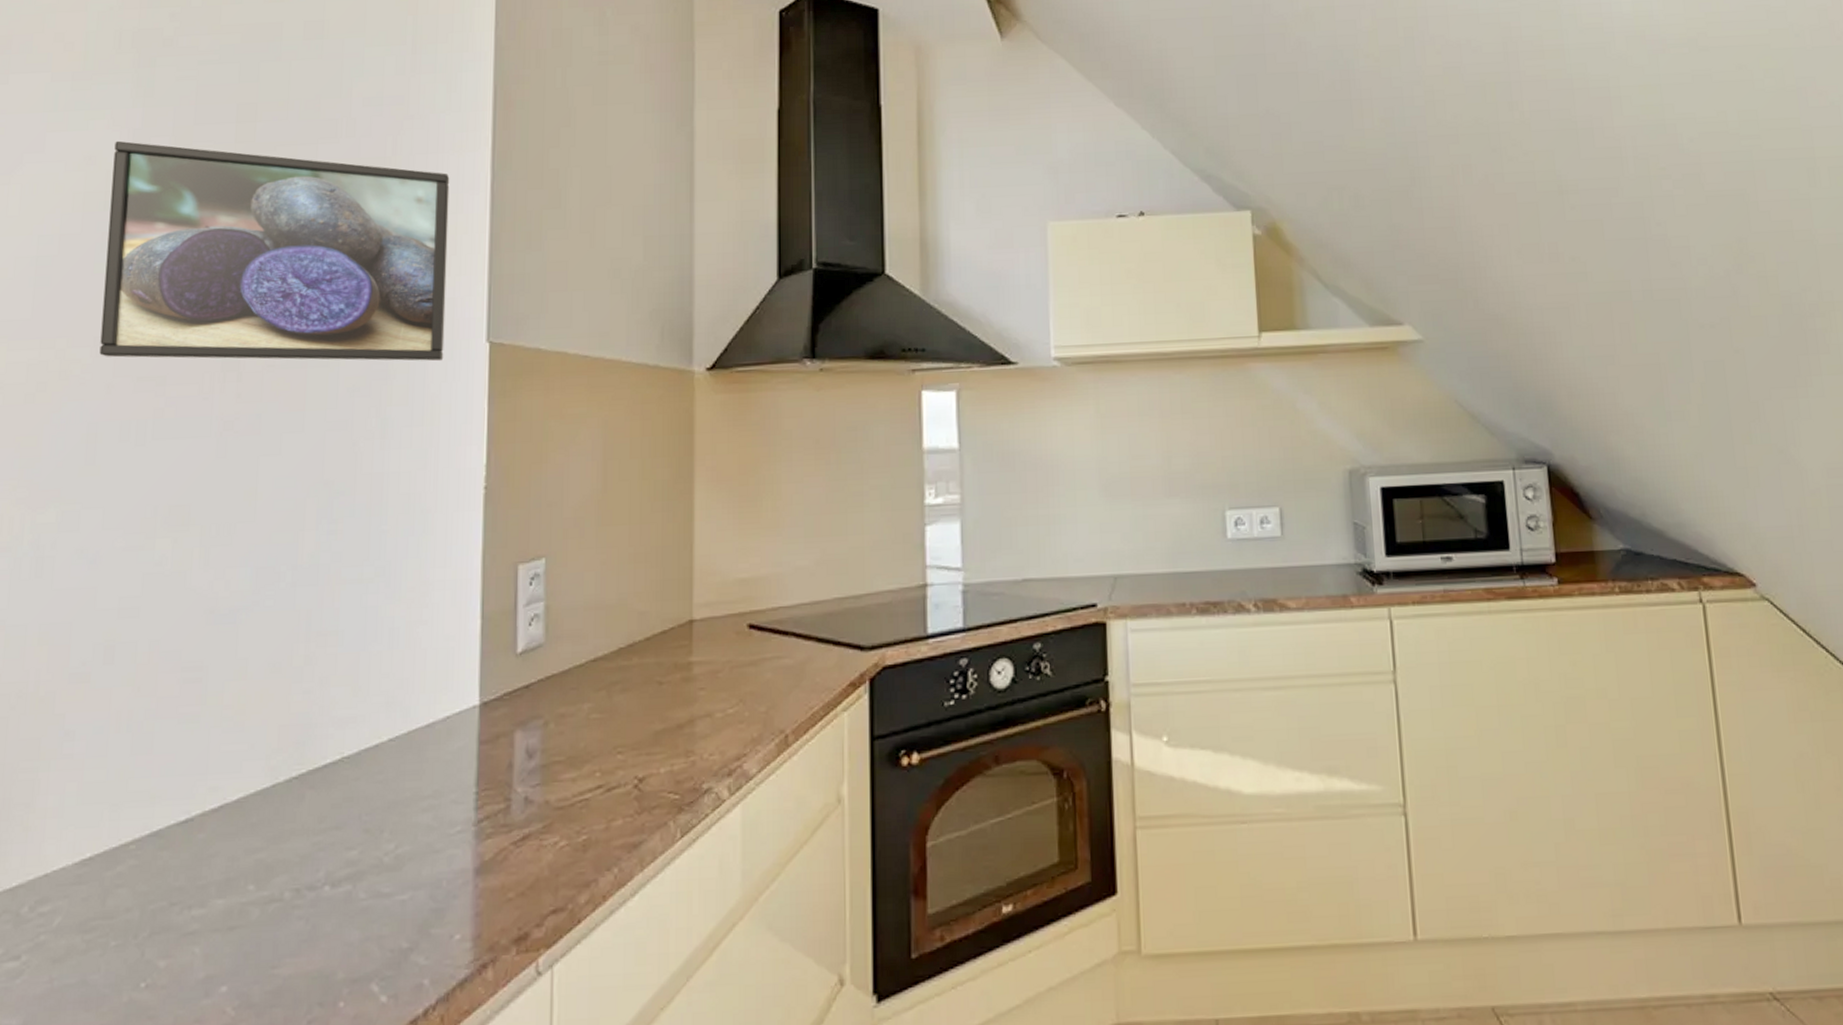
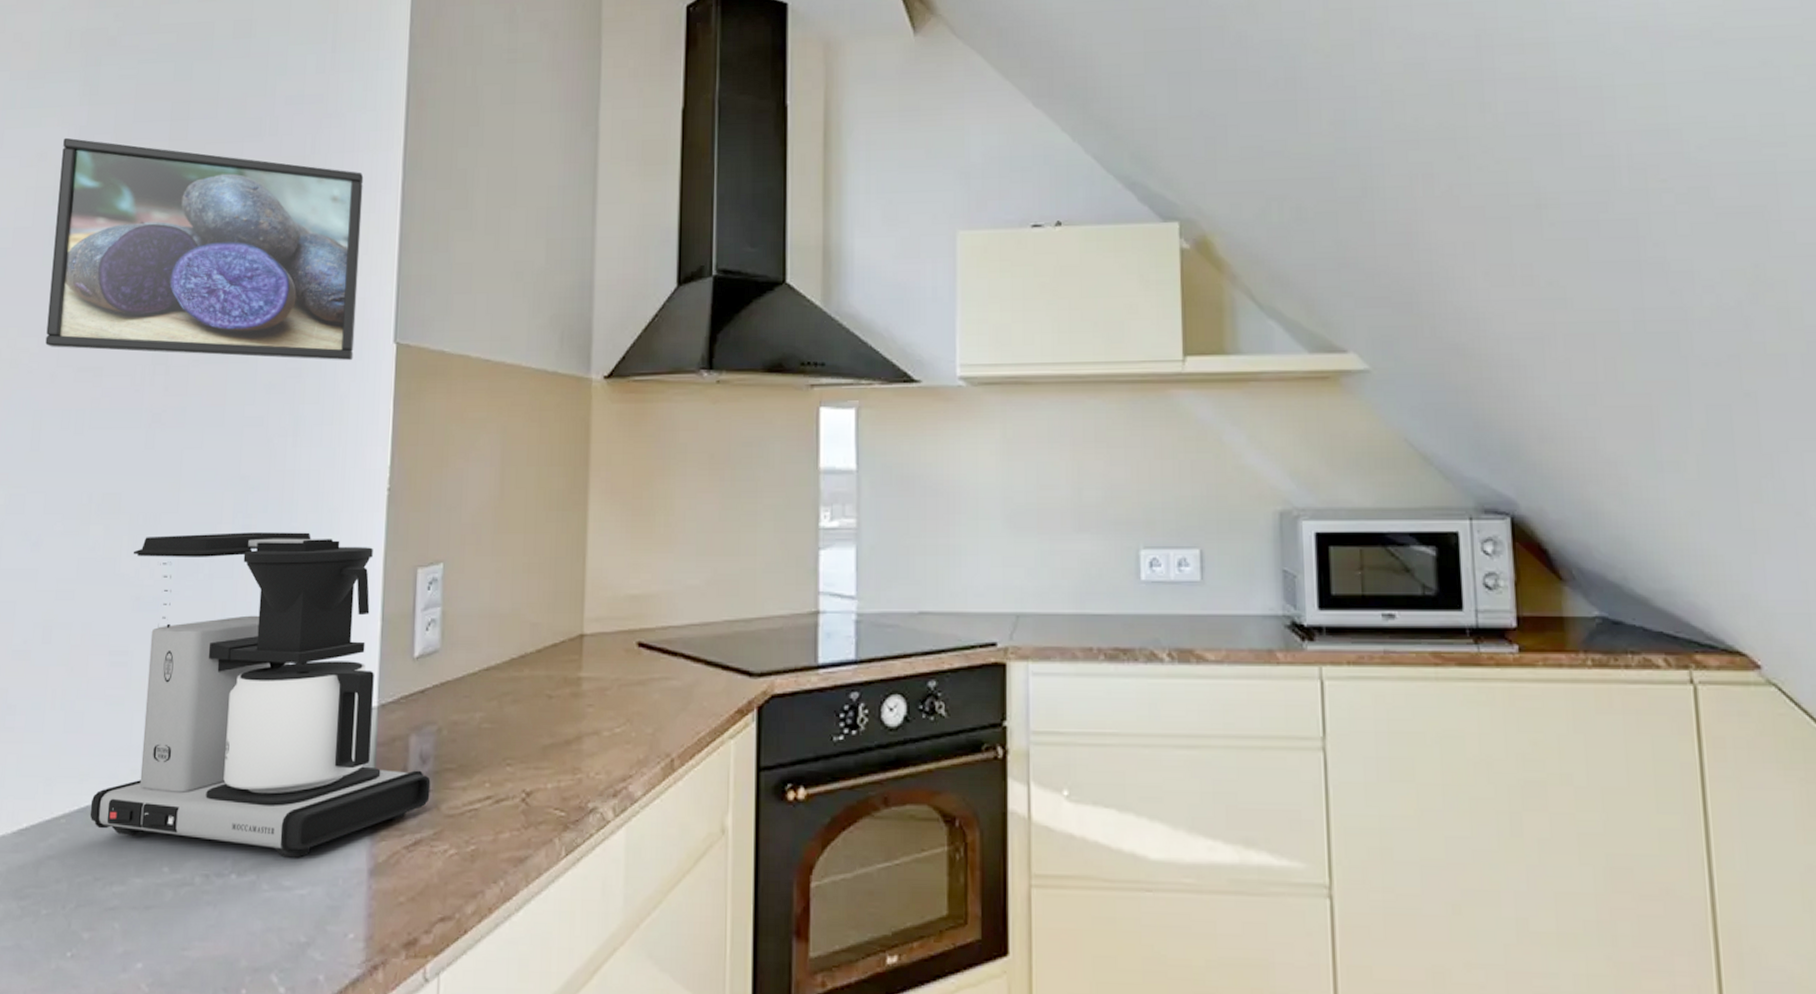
coffee maker: none [163,534,538,864] -> present [89,532,431,858]

